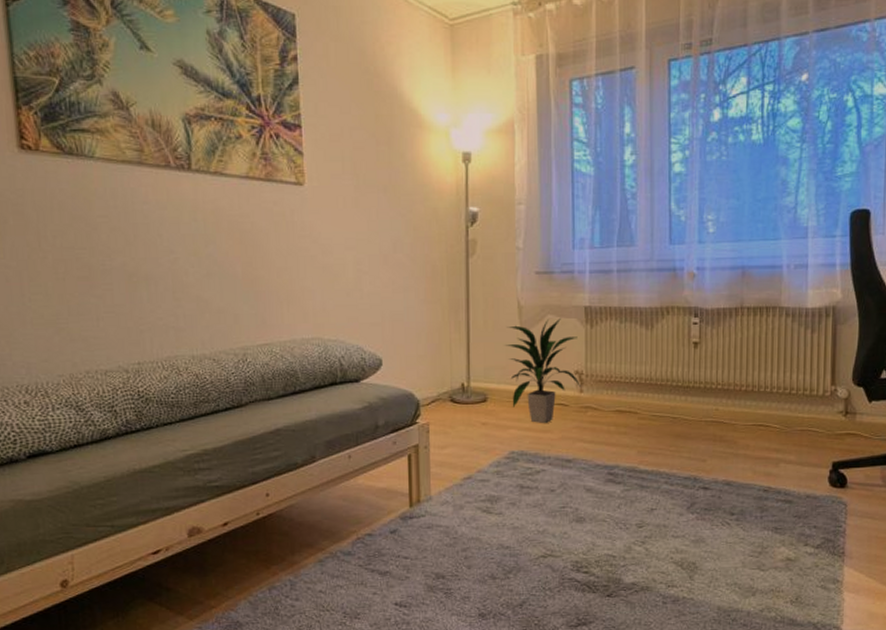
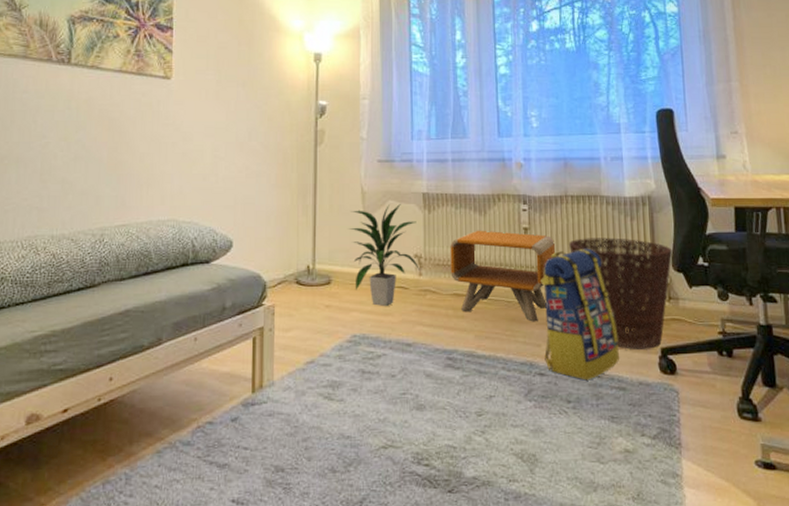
nightstand: none [613,345,727,438] -> present [450,230,556,322]
backpack: none [709,363,788,494] -> present [541,248,619,381]
basket: none [742,351,854,464] -> present [569,238,673,350]

